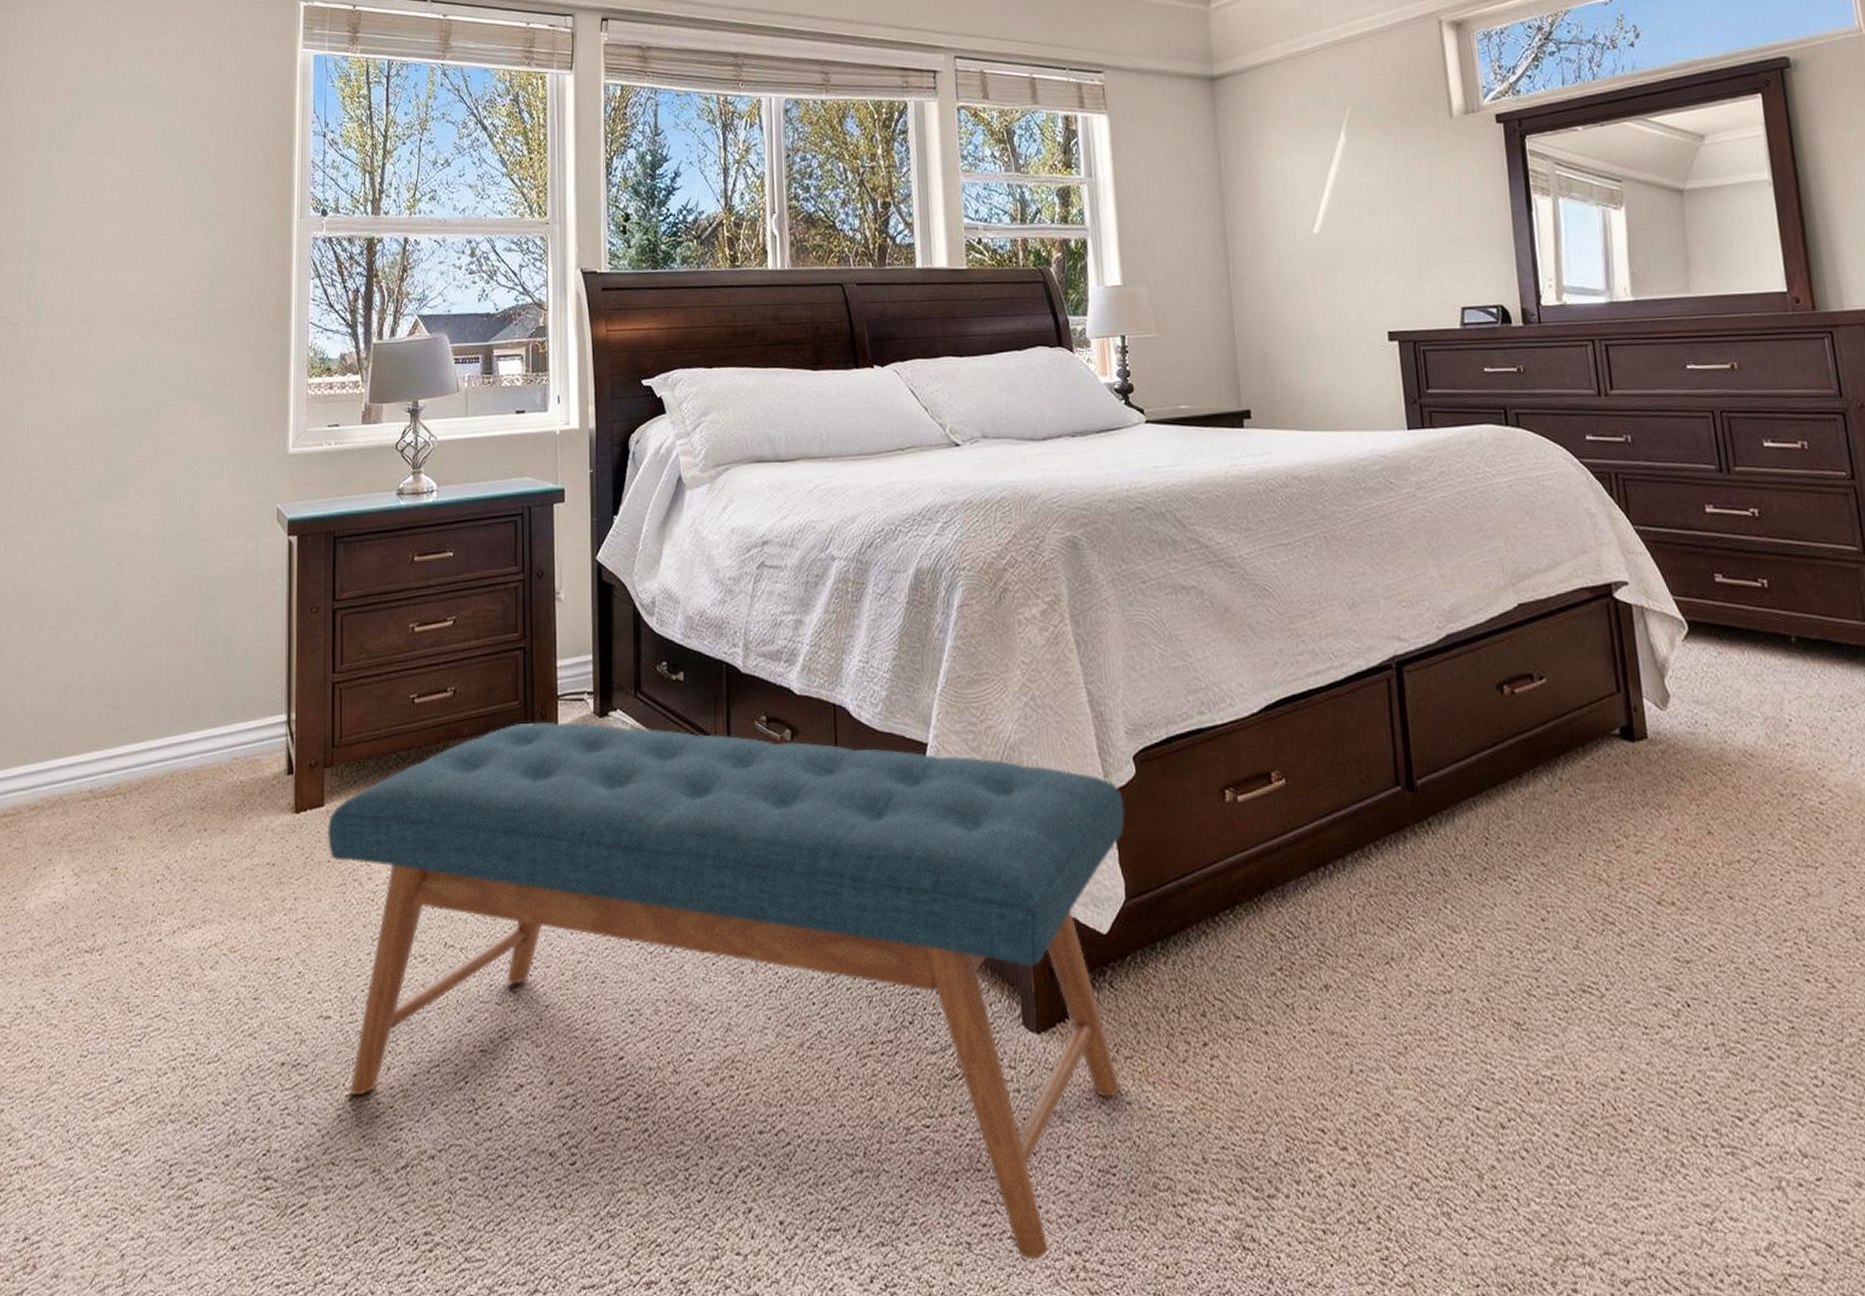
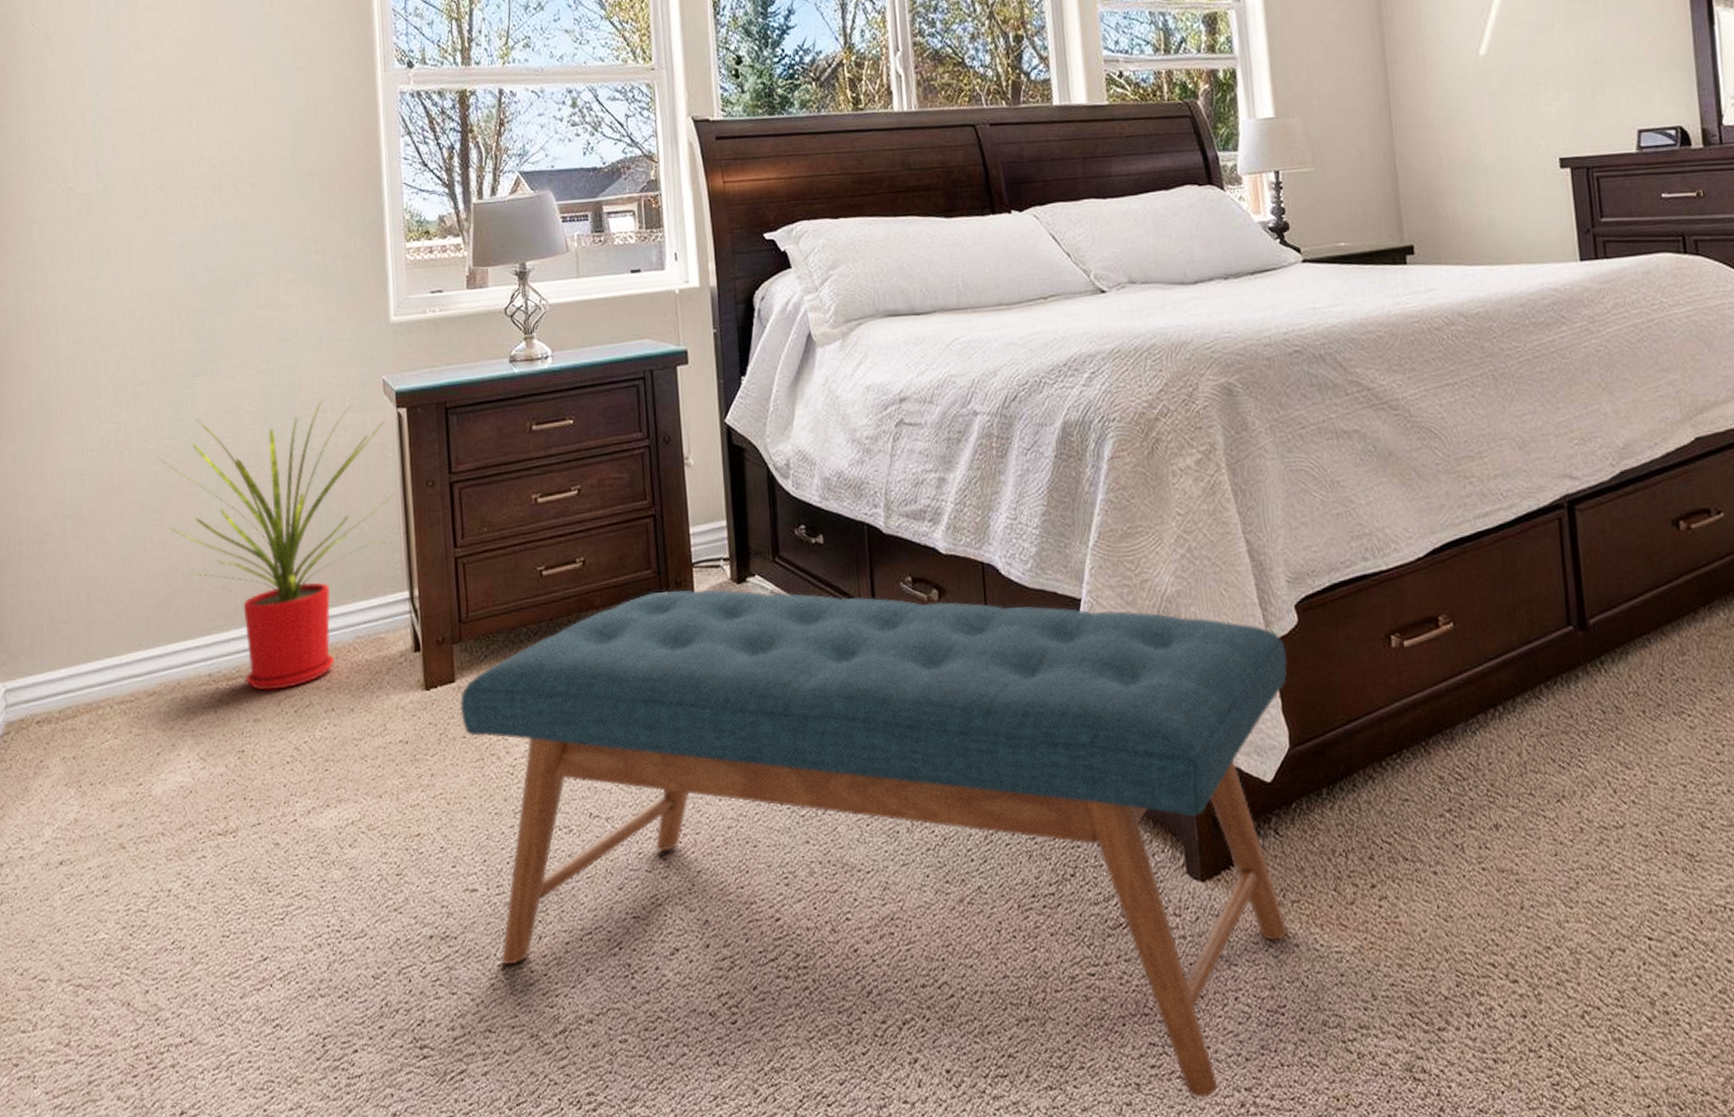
house plant: none [59,525,279,809] -> present [157,399,394,691]

